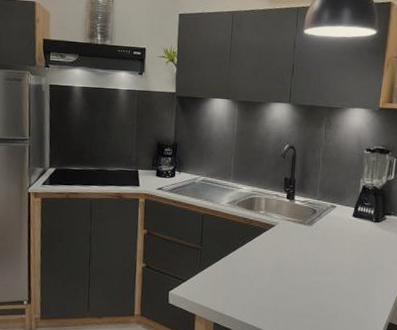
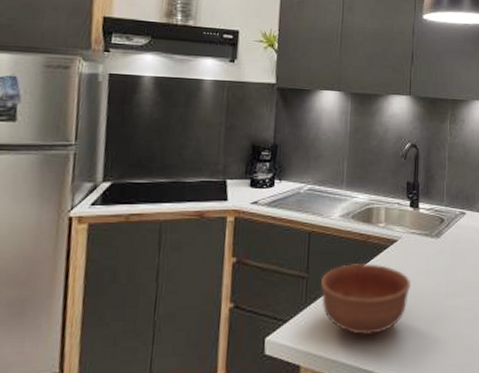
bowl: none [212,241,286,298] -> present [321,262,411,336]

